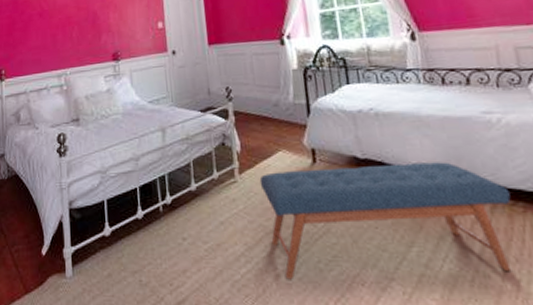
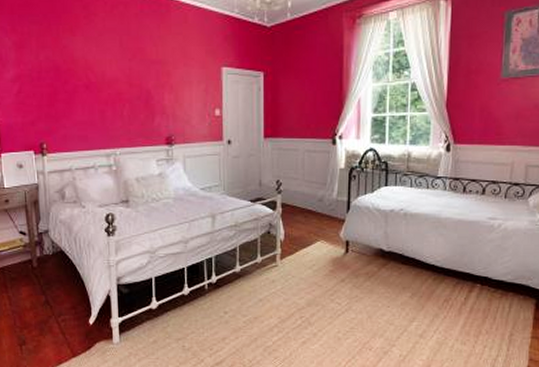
bench: present [259,162,512,280] -> none [298,256,494,346]

